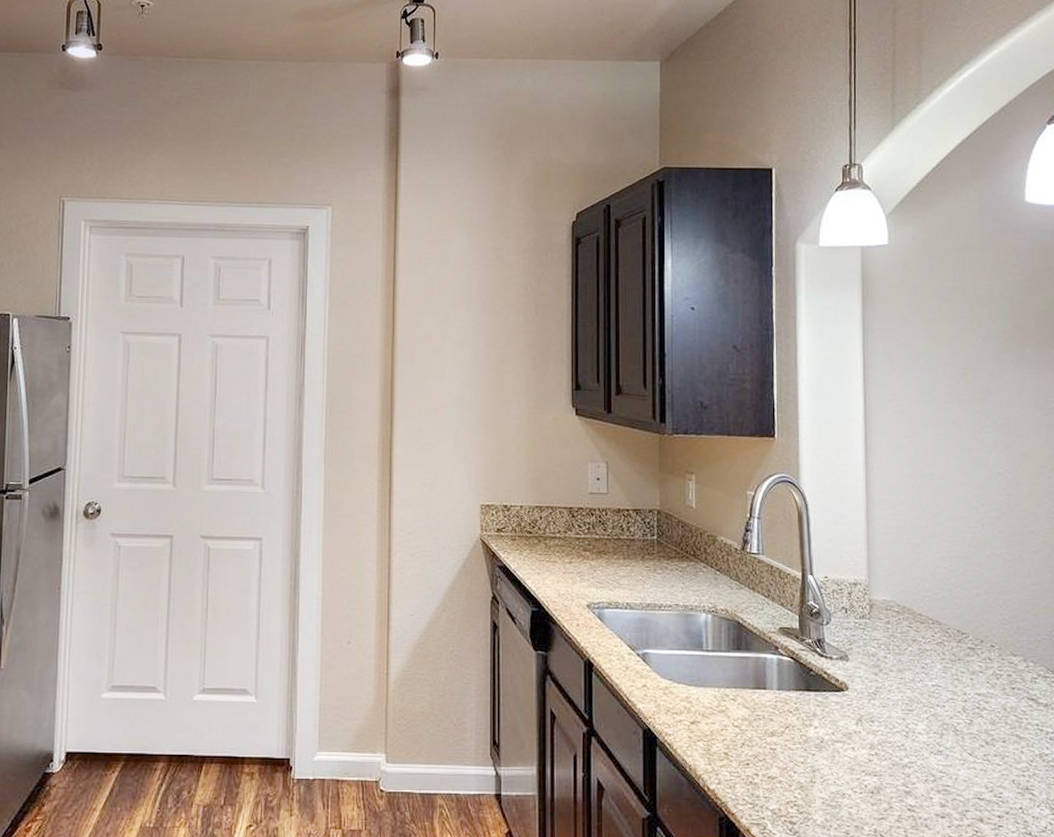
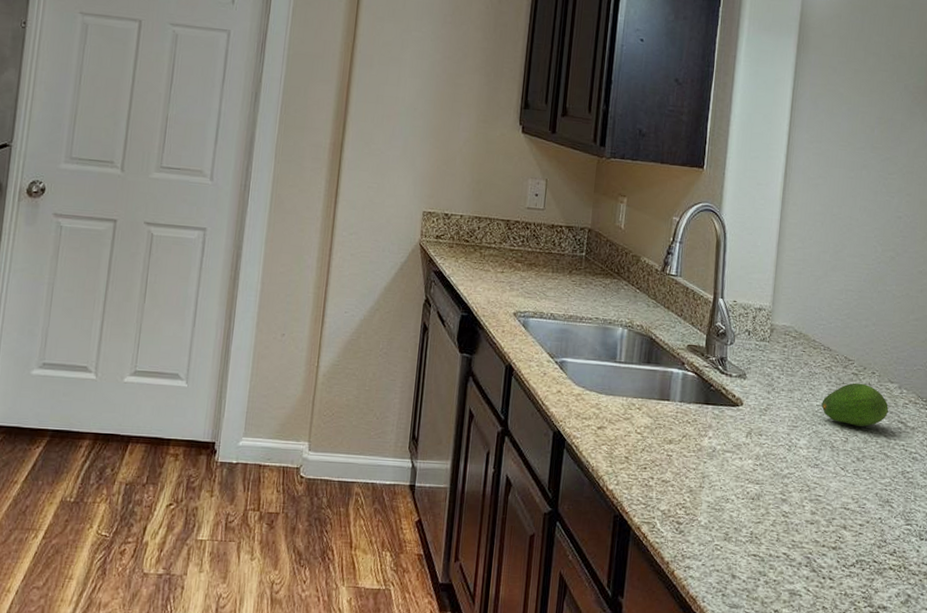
fruit: none [937,658,1016,706] -> present [821,383,889,427]

